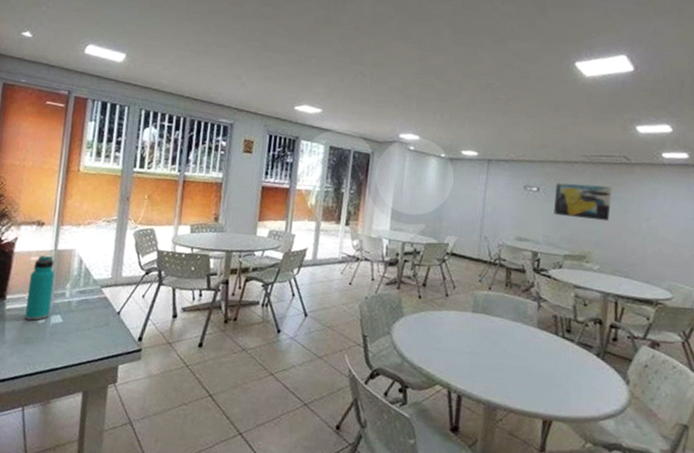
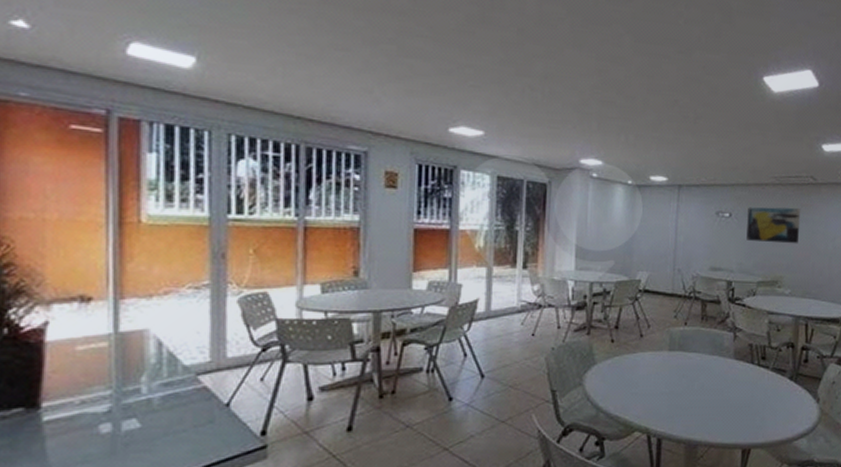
water bottle: present [25,255,55,321] -> none [77,341,120,432]

